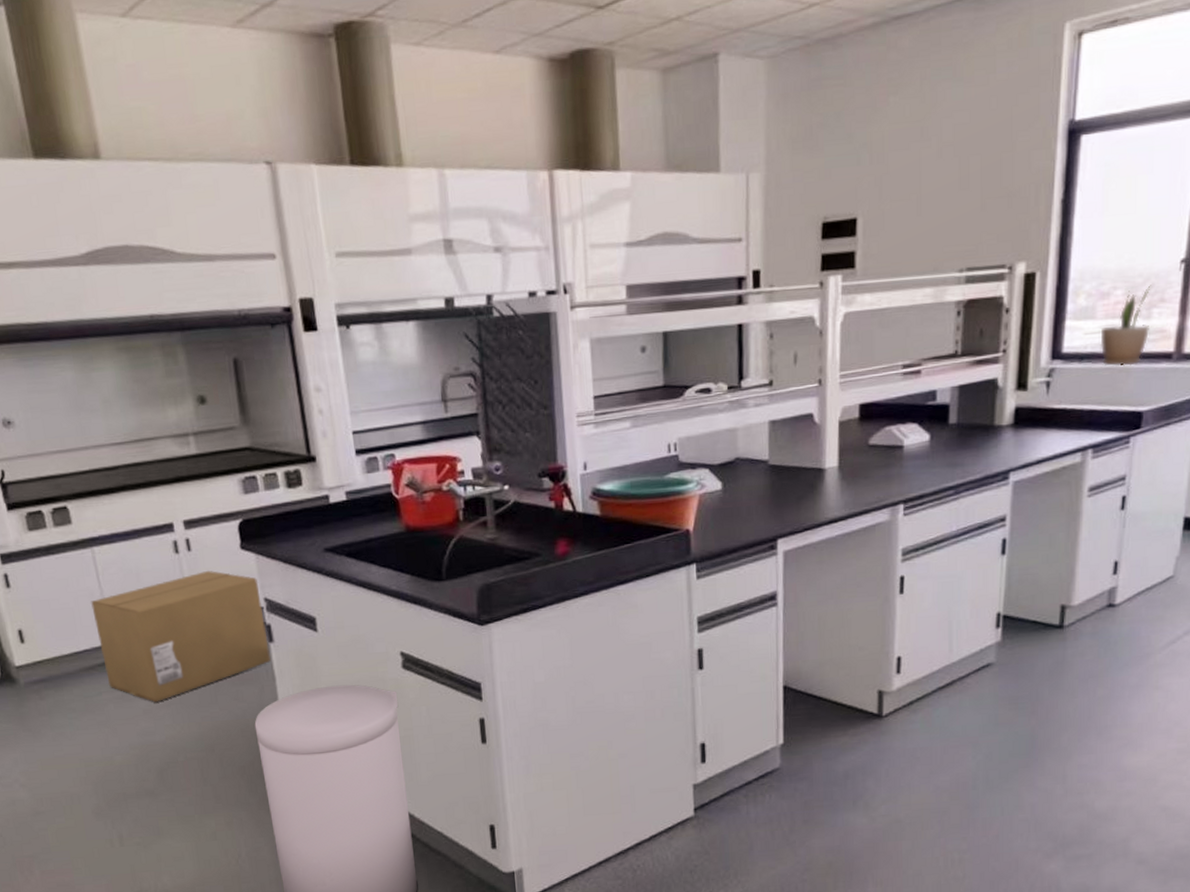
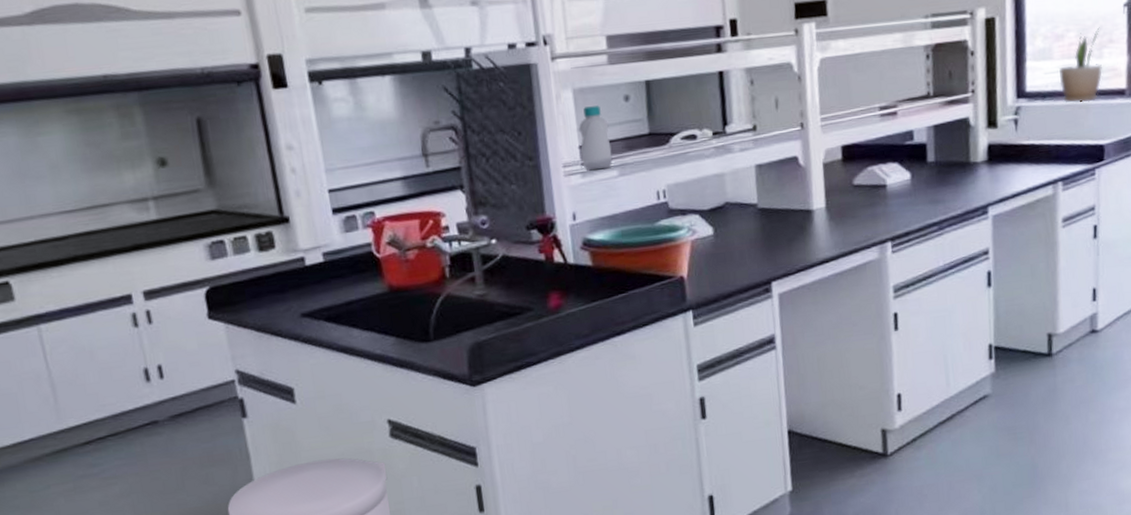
box: present [91,571,271,702] -> none [37,344,244,492]
bottle: none [594,356,626,420] -> present [579,105,613,170]

